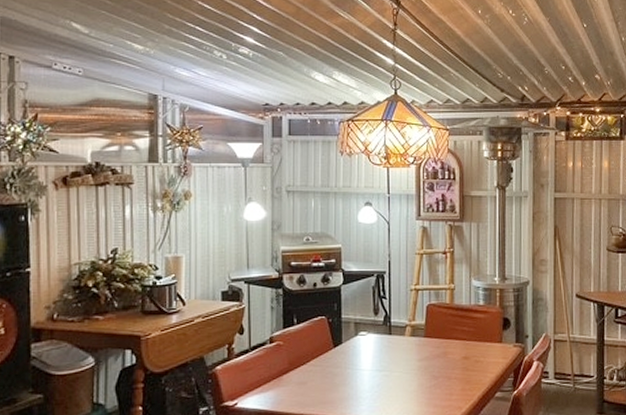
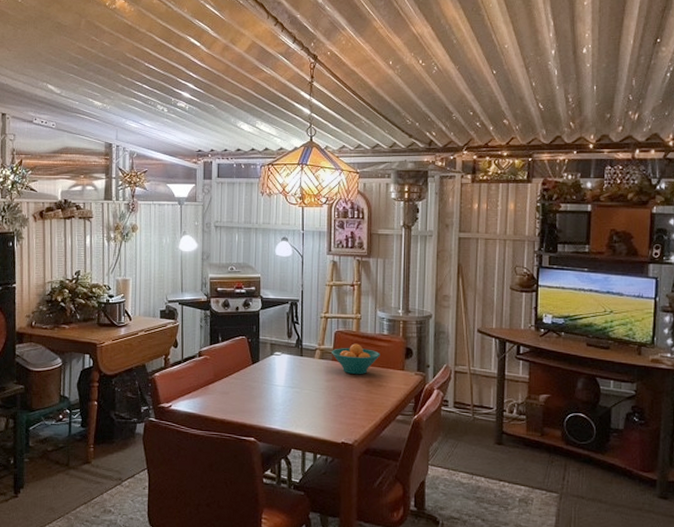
fruit bowl: none [423,317,477,352] -> present [331,343,380,375]

